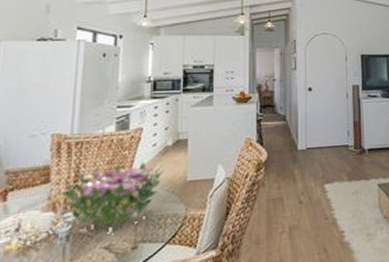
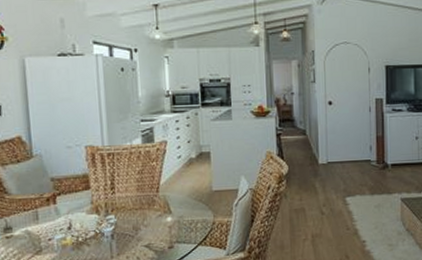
flower arrangement: present [60,161,166,233] -> none [100,172,192,234]

